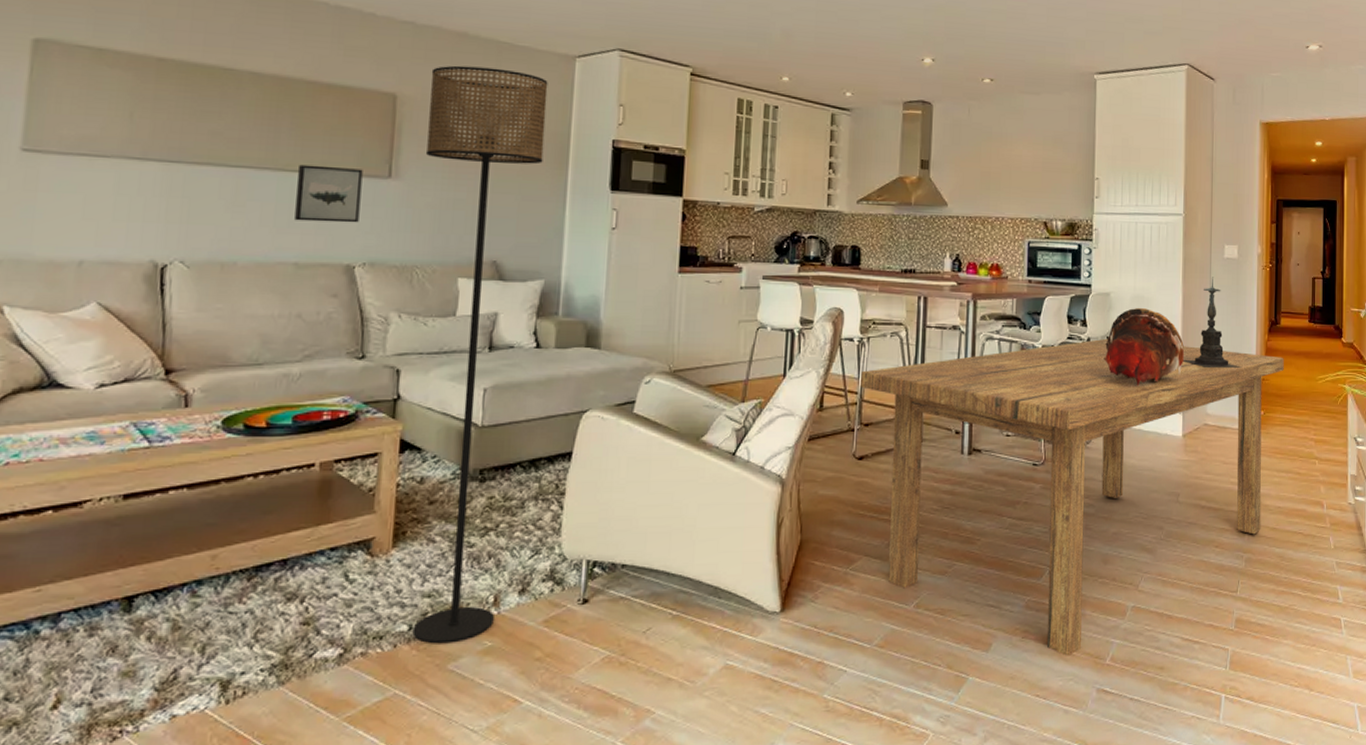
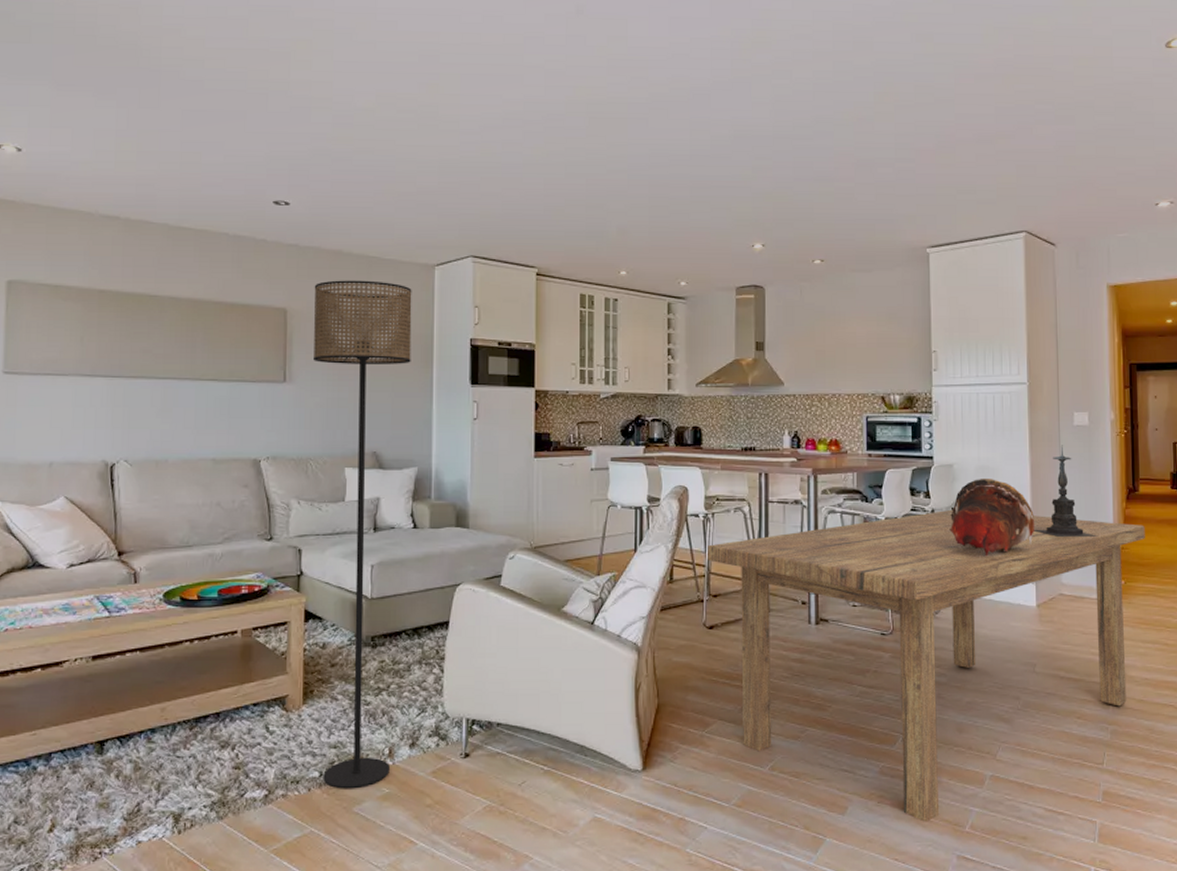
wall art: present [295,164,363,223] -> none [211,374,263,423]

